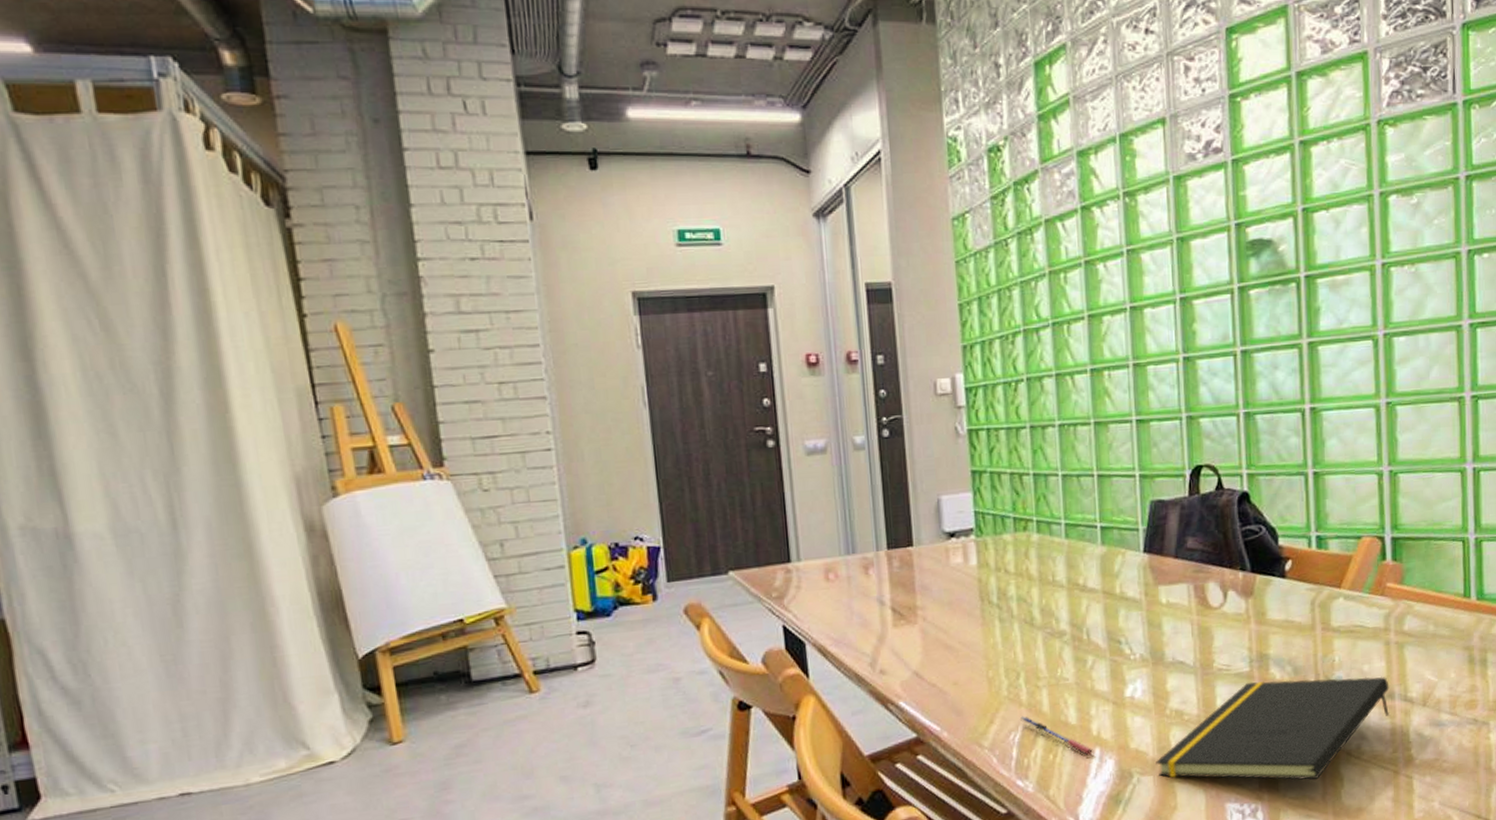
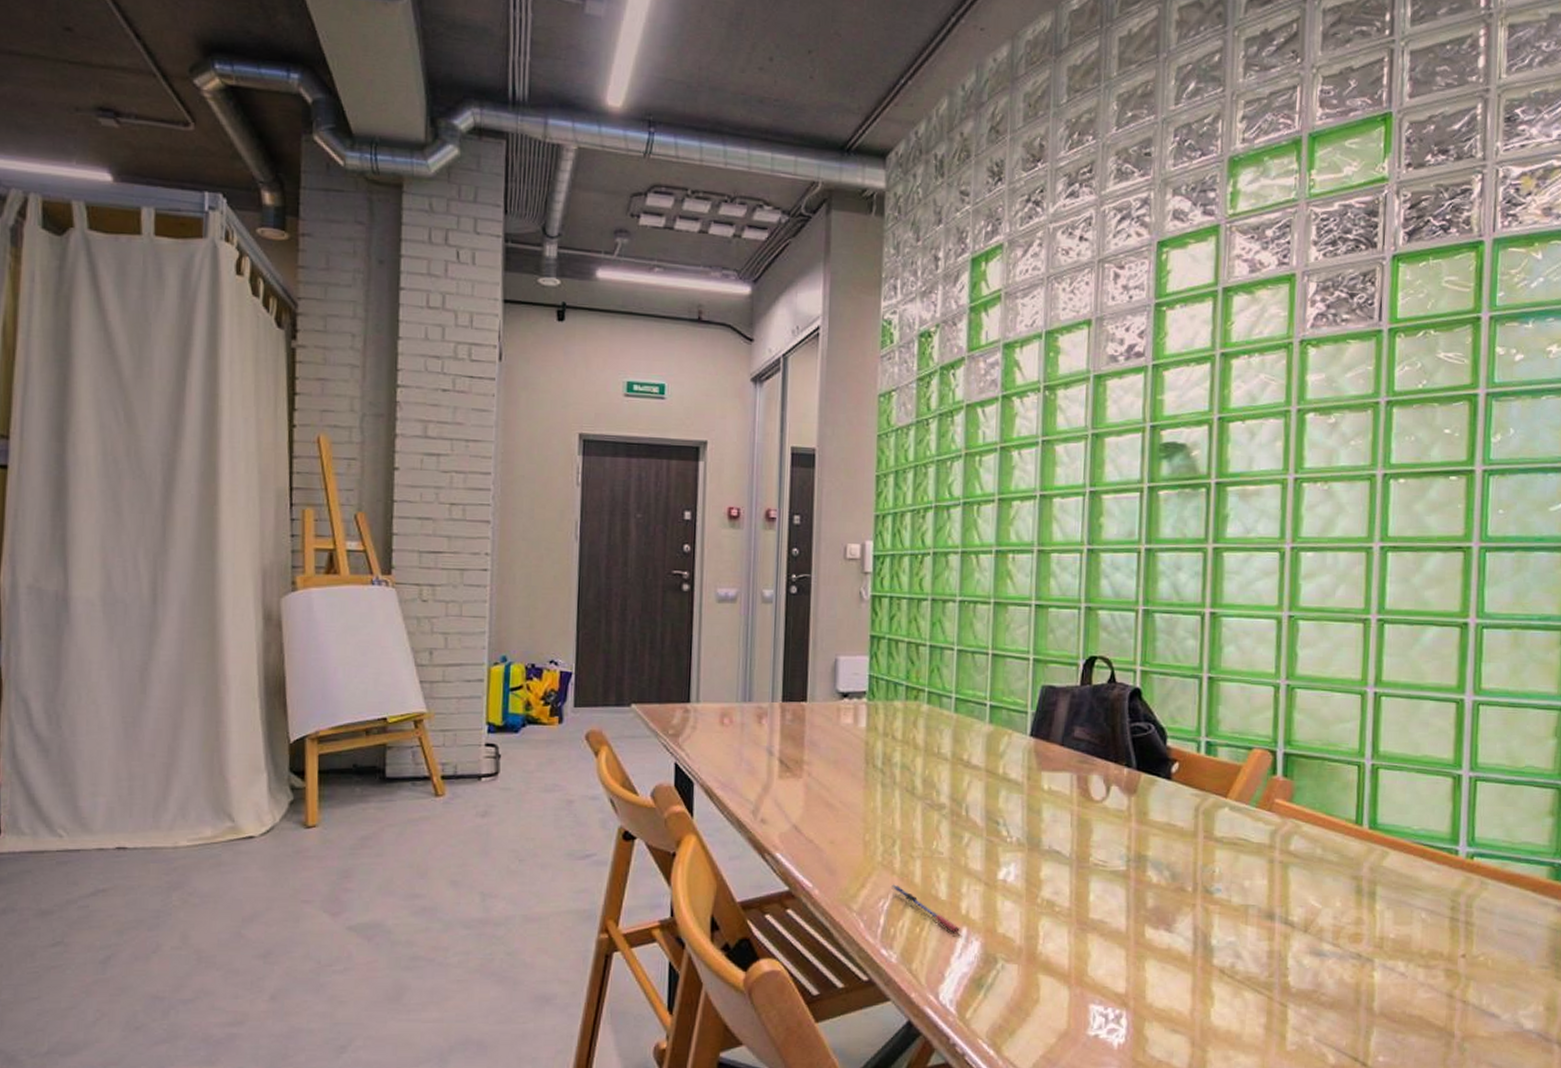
notepad: present [1156,676,1390,781] -> none [1022,881,1270,994]

